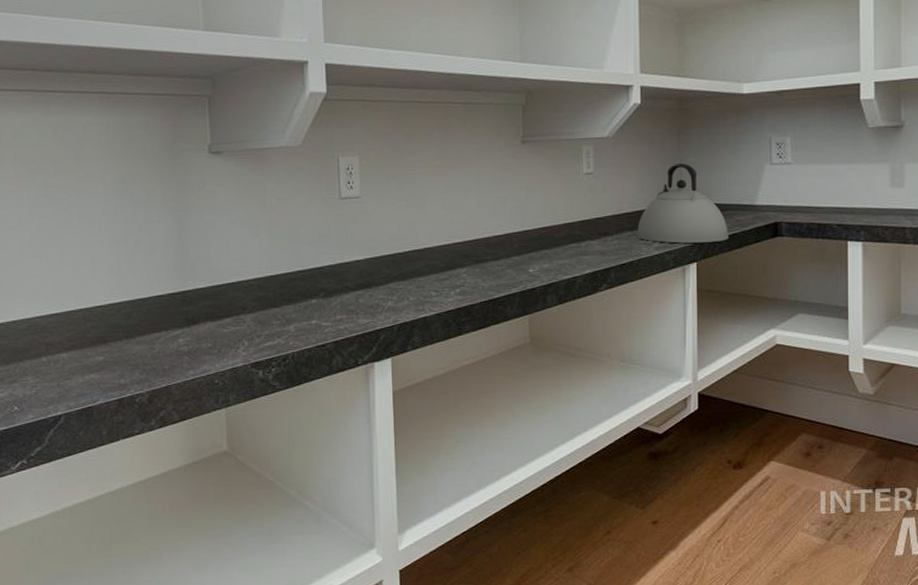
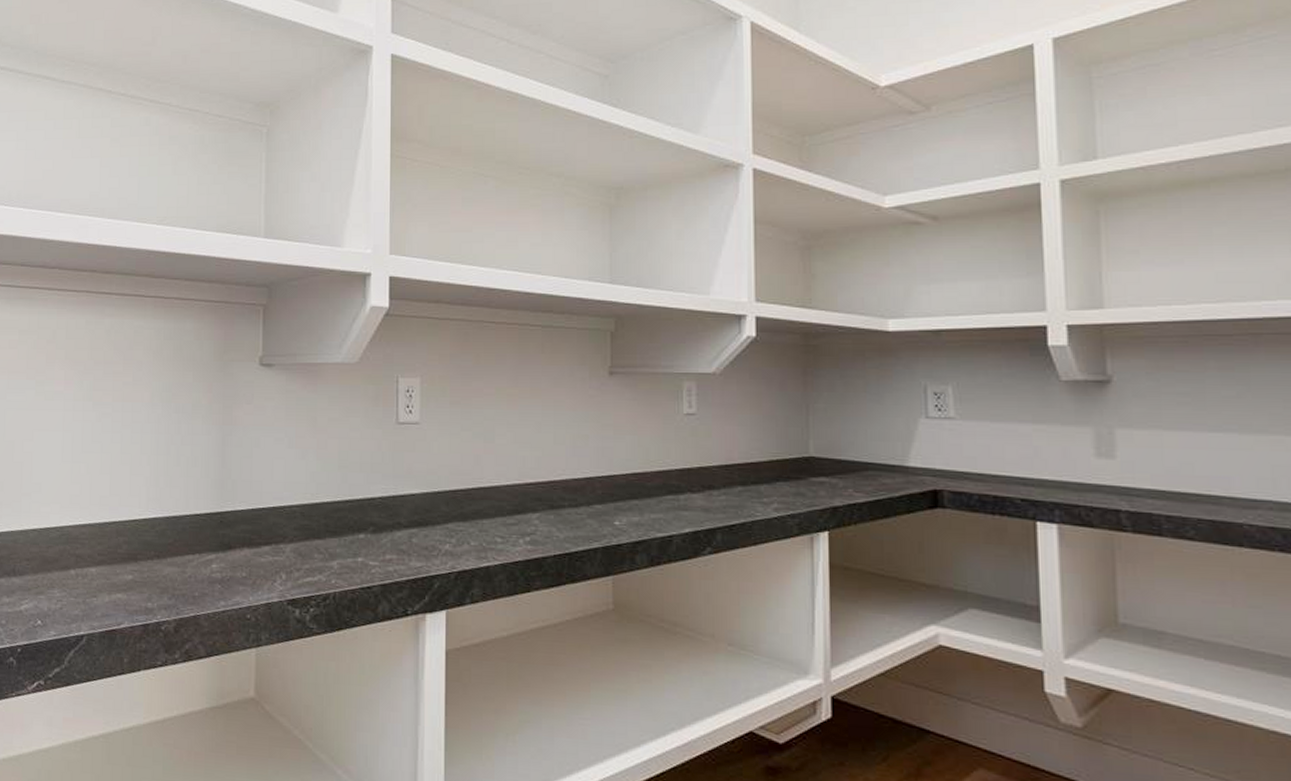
kettle: present [636,163,728,244] -> none [749,410,871,509]

